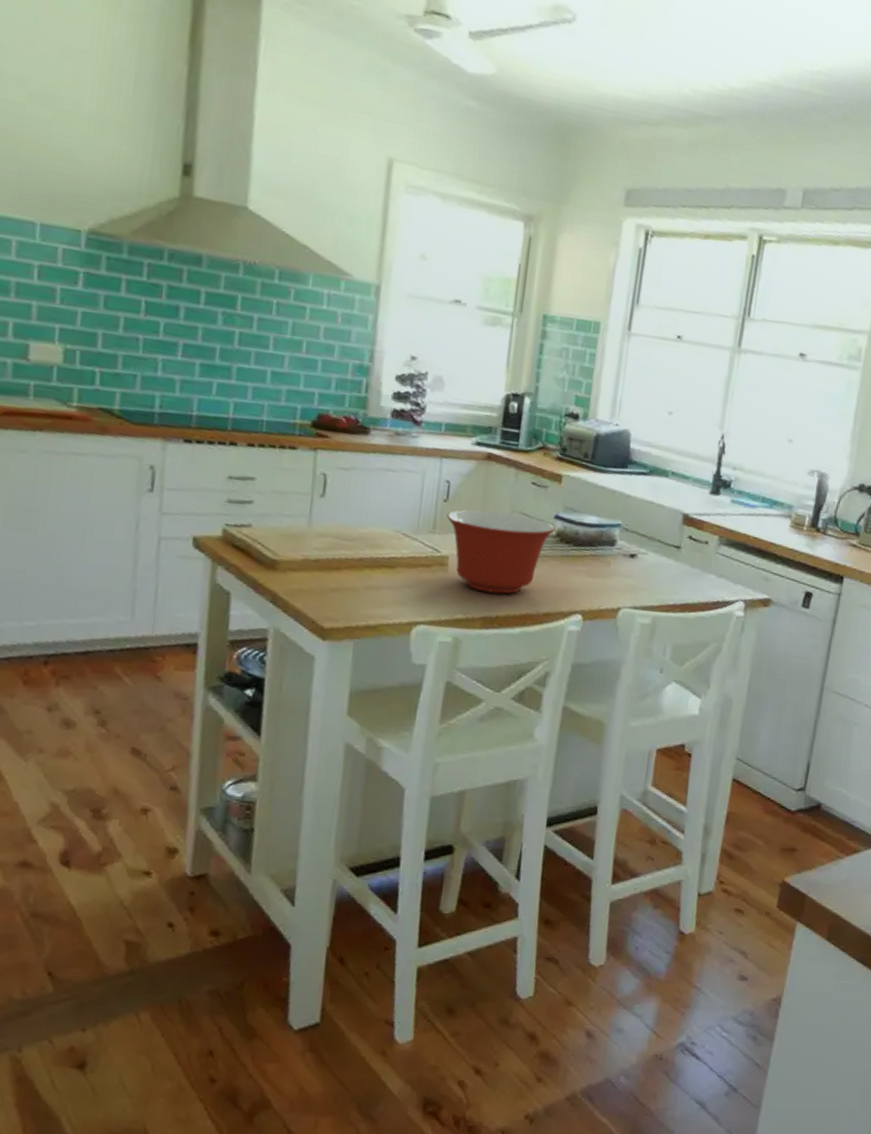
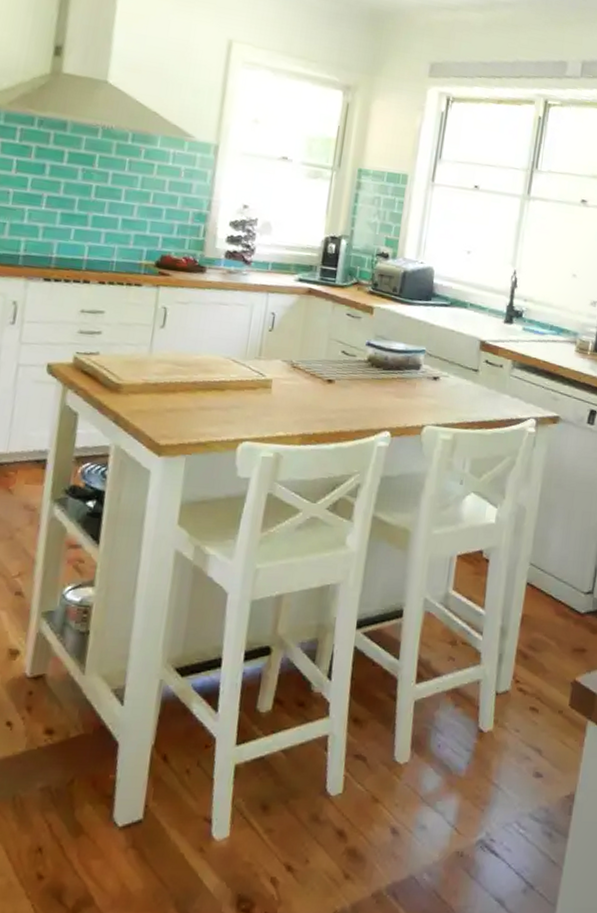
mixing bowl: present [446,509,555,594] -> none [271,338,367,414]

